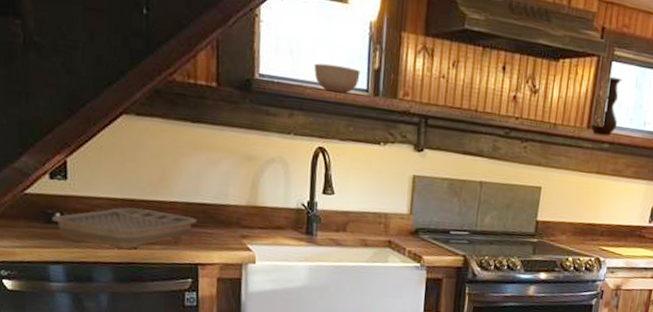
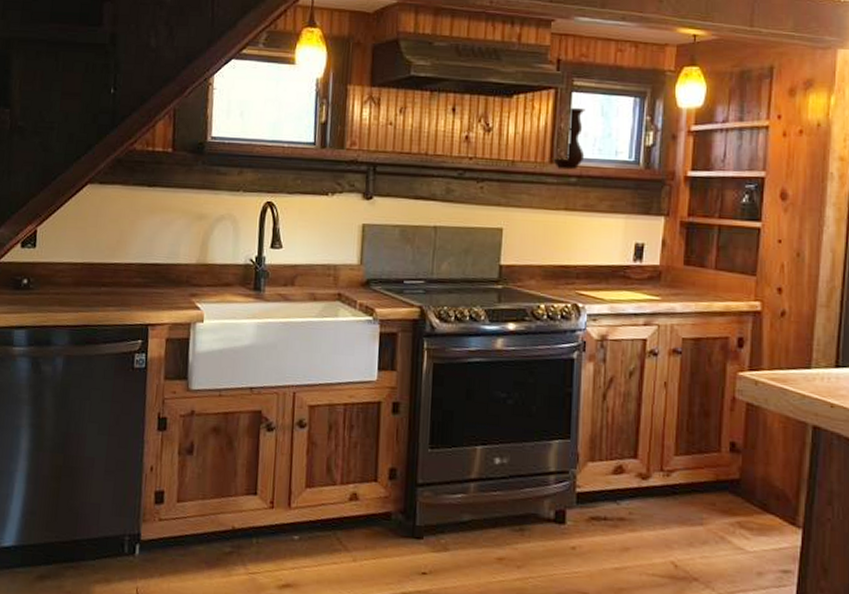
dish rack: present [52,207,197,251] -> none [20,271,149,314]
bowl: present [314,63,360,95] -> none [262,122,308,149]

